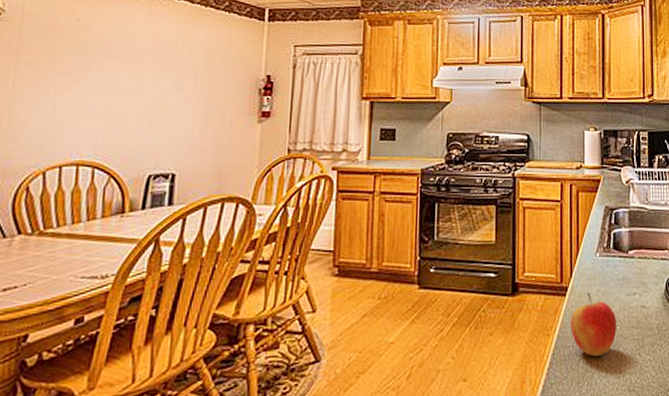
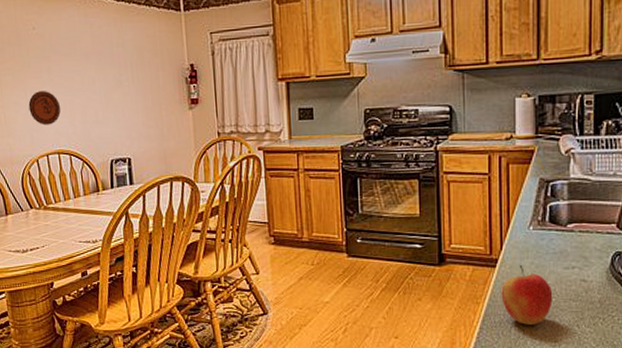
decorative plate: none [47,90,94,131] -> present [28,91,61,126]

